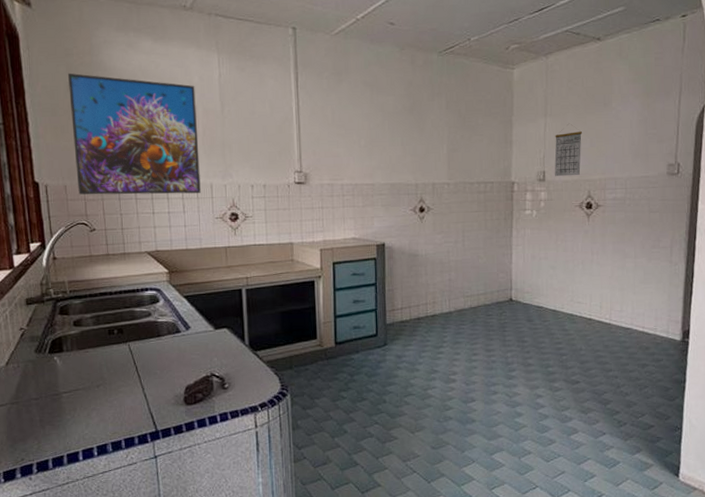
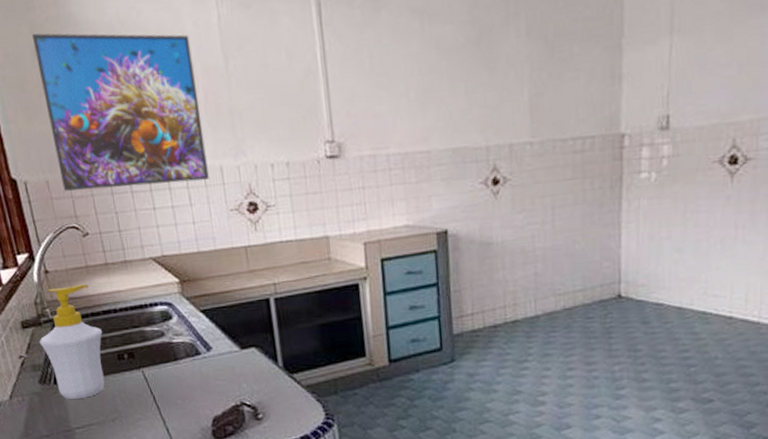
soap bottle: none [41,270,97,367] -> present [40,283,105,399]
calendar: present [554,124,583,177] -> none [682,42,727,122]

